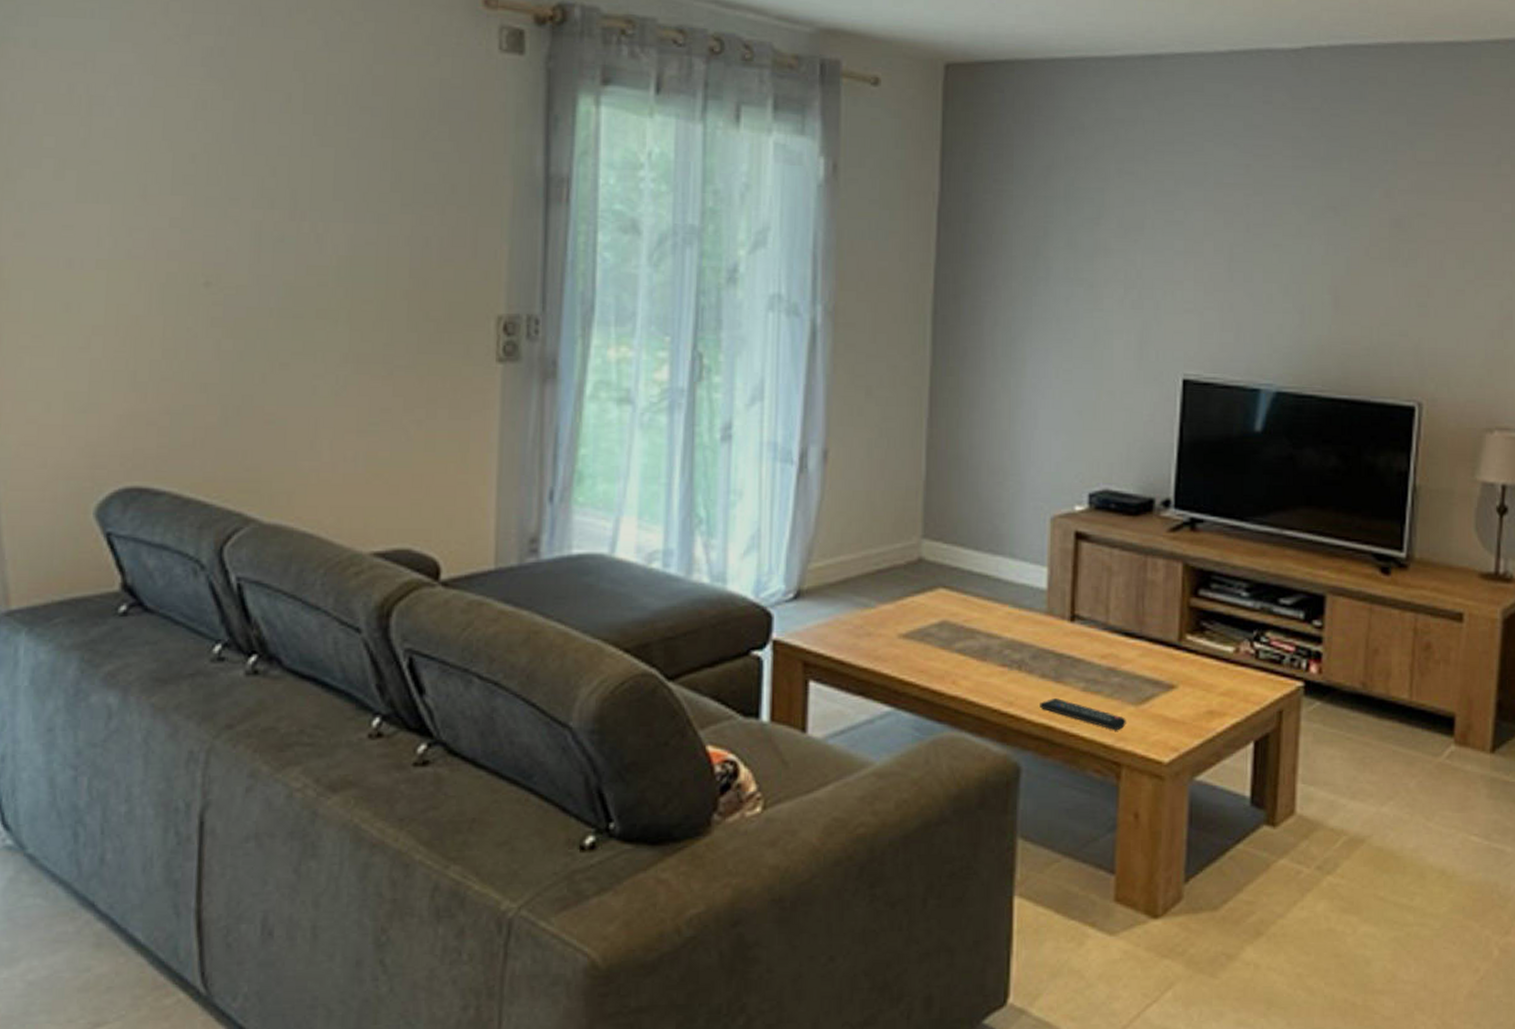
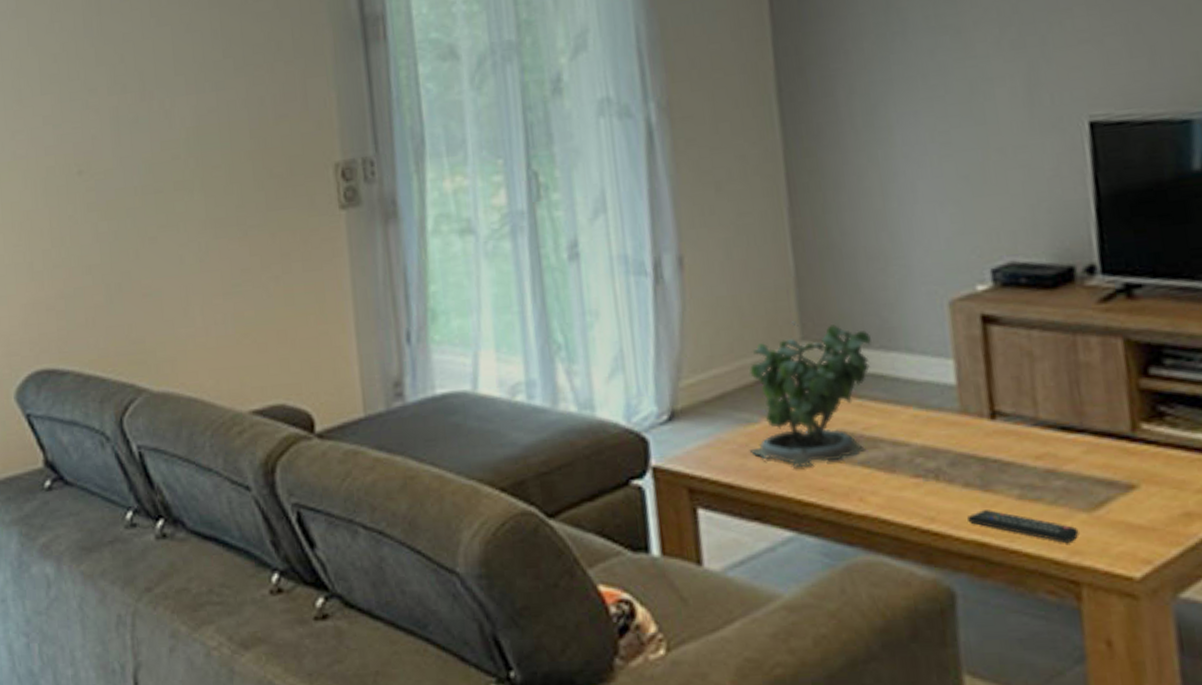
potted plant: none [863,520,982,650] -> present [749,321,872,467]

